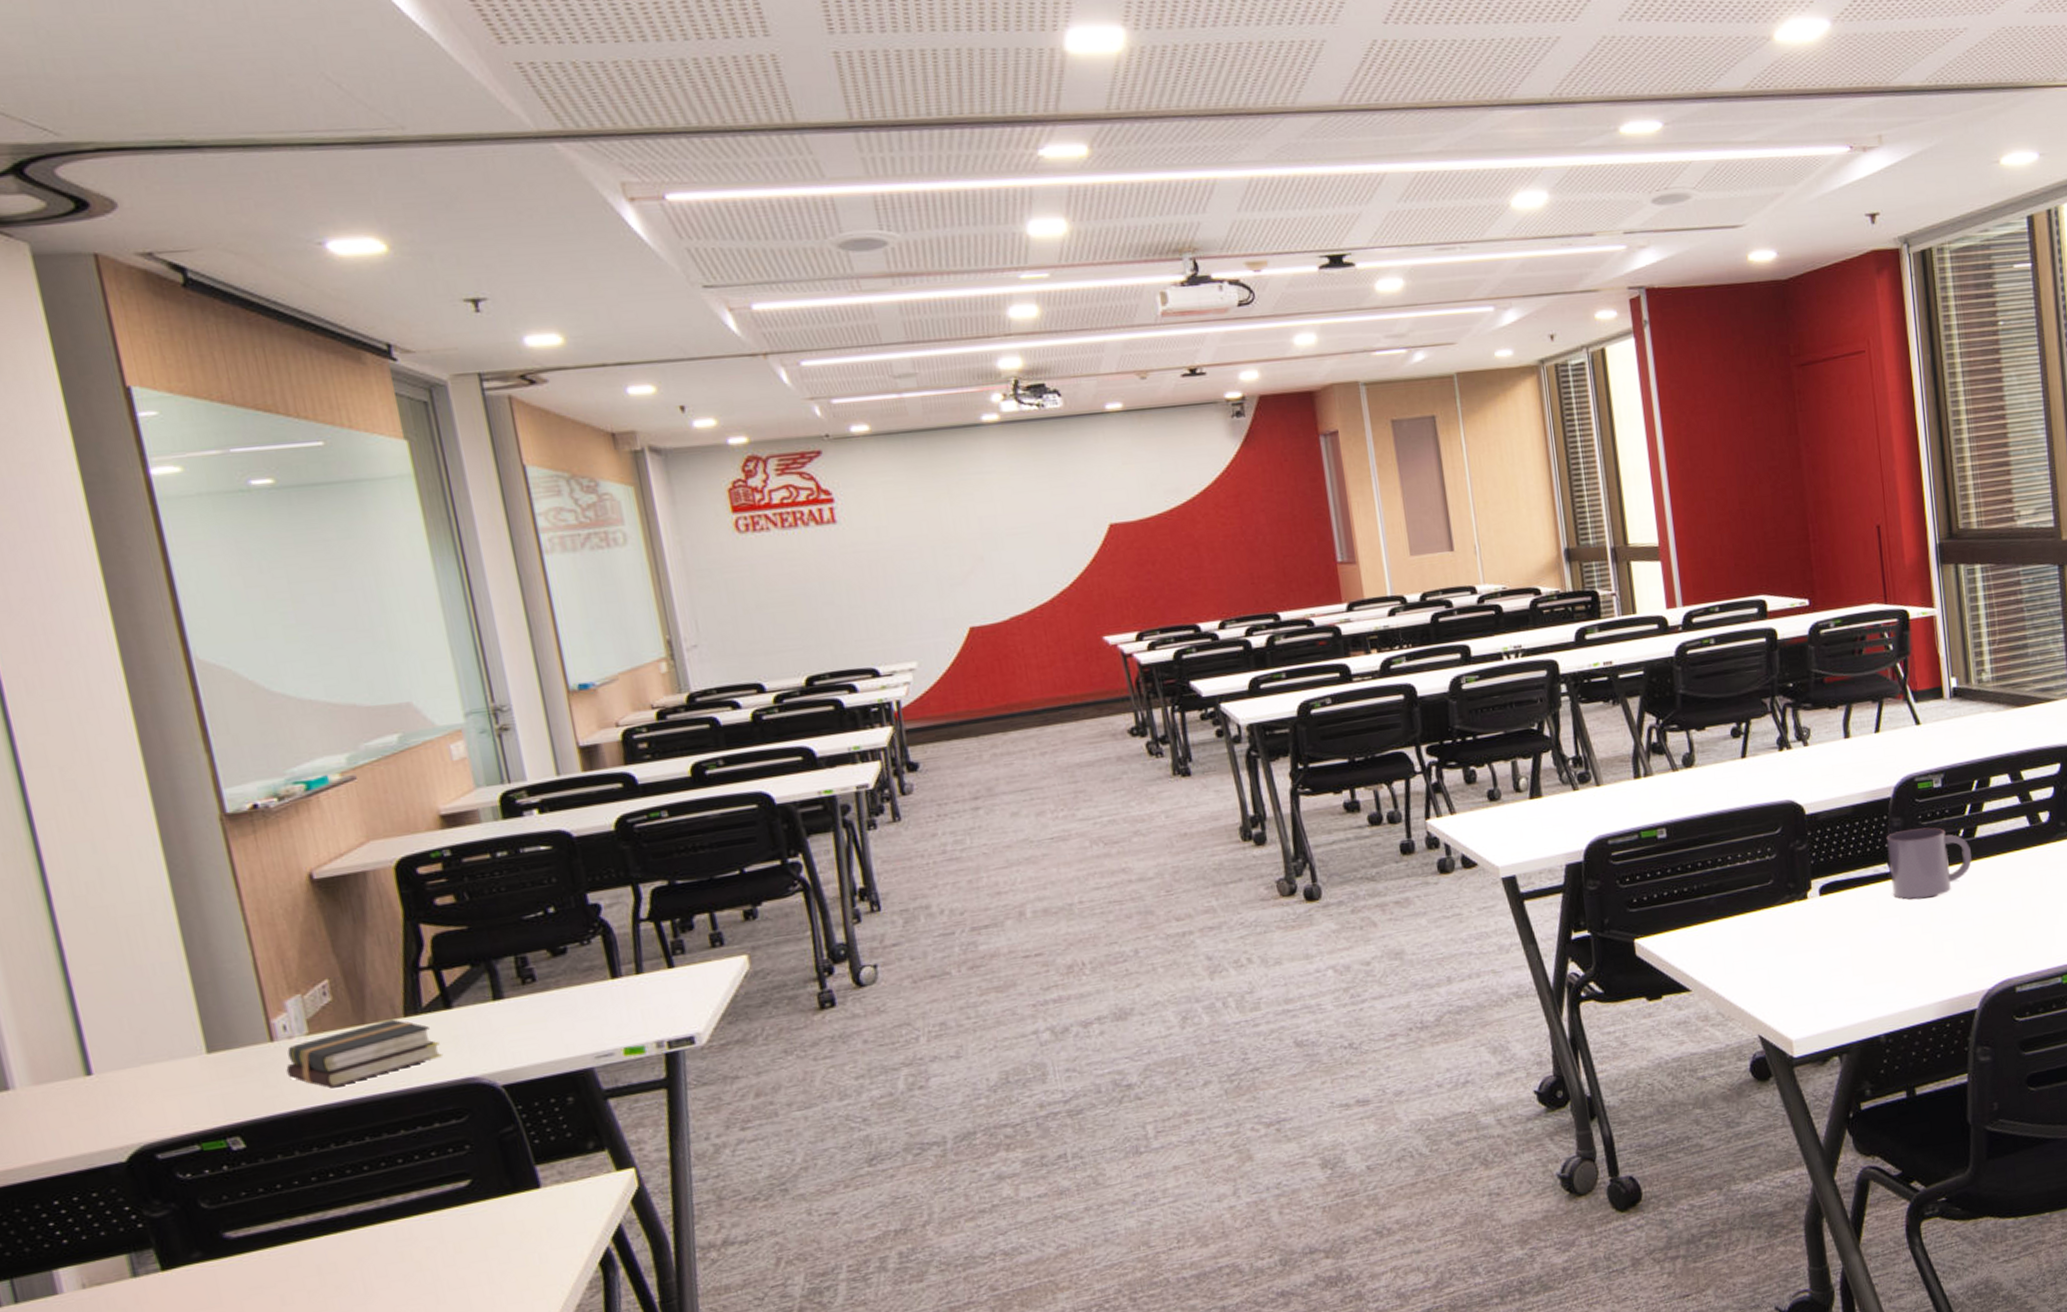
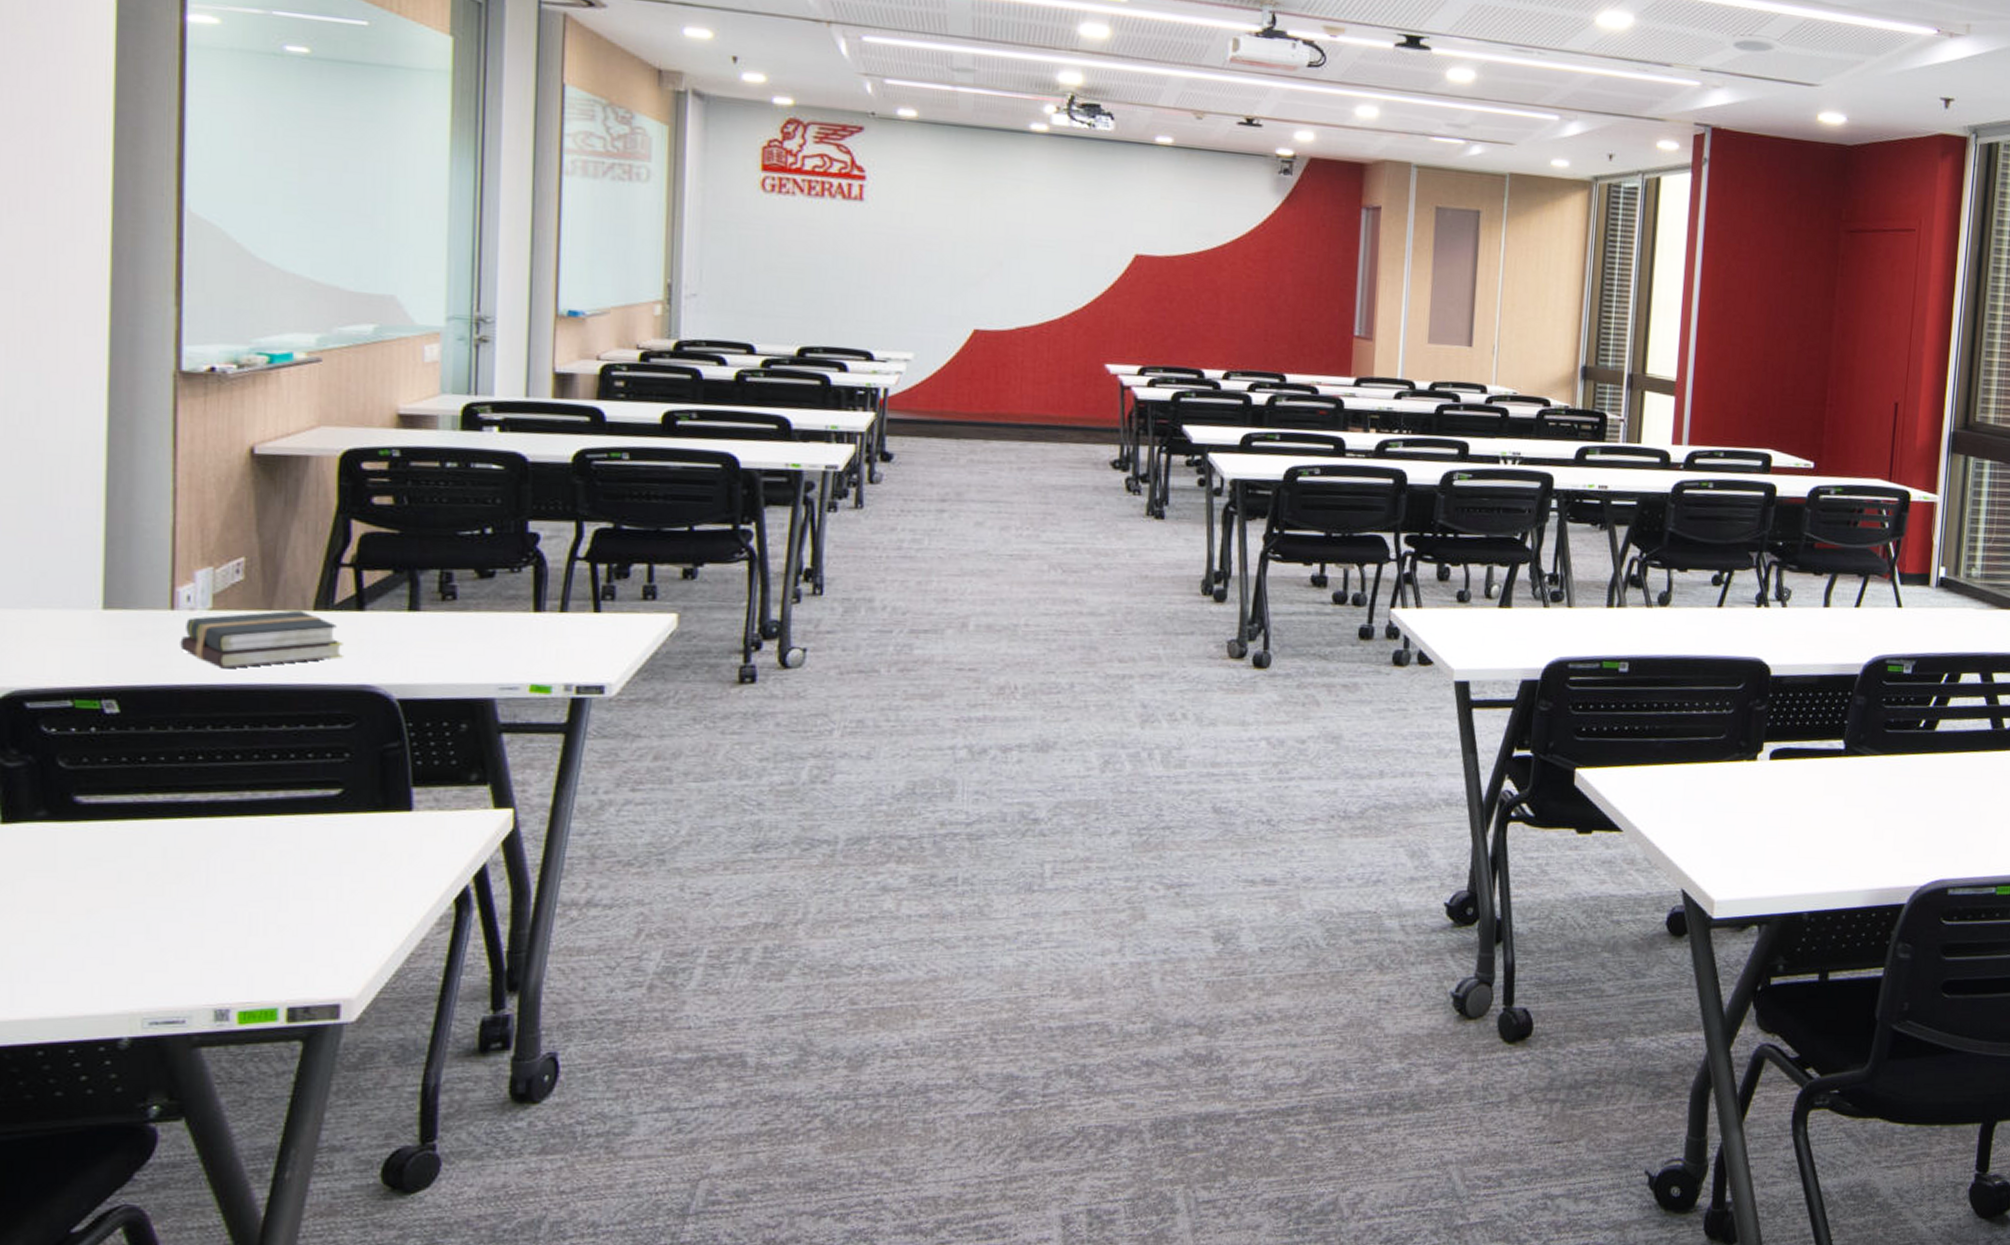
mug: present [1886,827,1972,899] -> none [1843,710,1929,783]

